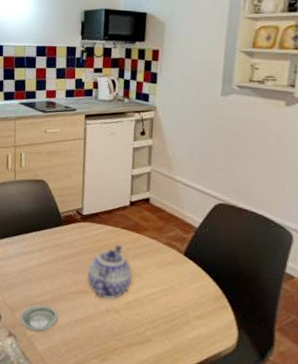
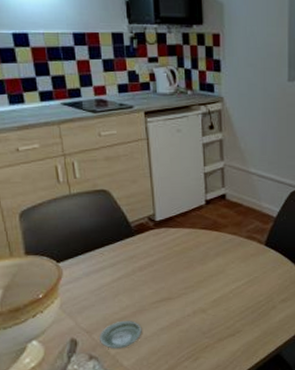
teapot: present [87,244,133,300] -> none [168,245,217,302]

